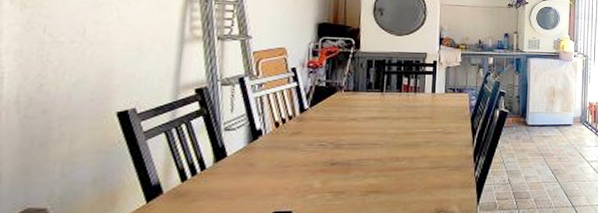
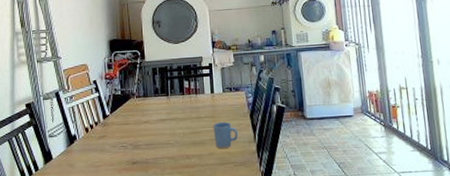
mug: none [429,123,456,152] -> present [213,121,238,149]

